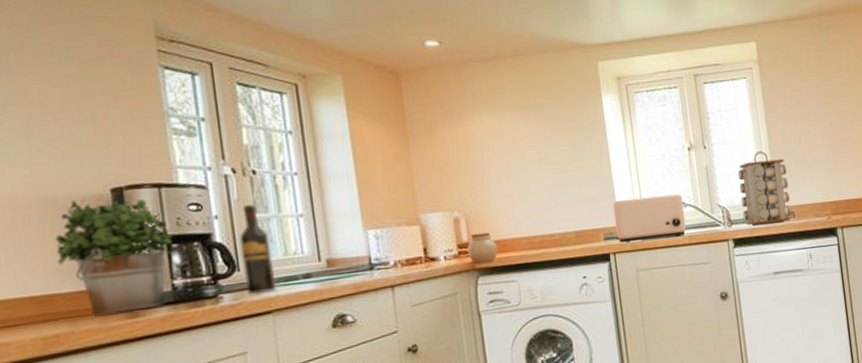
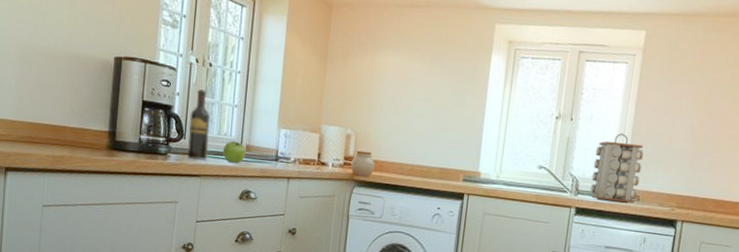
potted plant: present [55,199,173,316] -> none [71,61,147,153]
fruit: none [295,258,329,287] -> present [222,141,246,164]
toaster: present [612,194,687,243] -> none [473,149,541,194]

